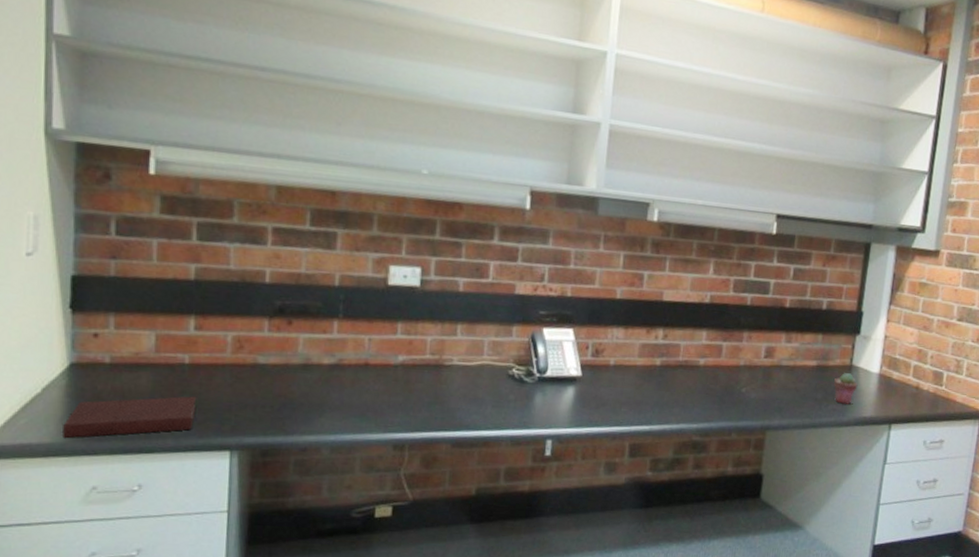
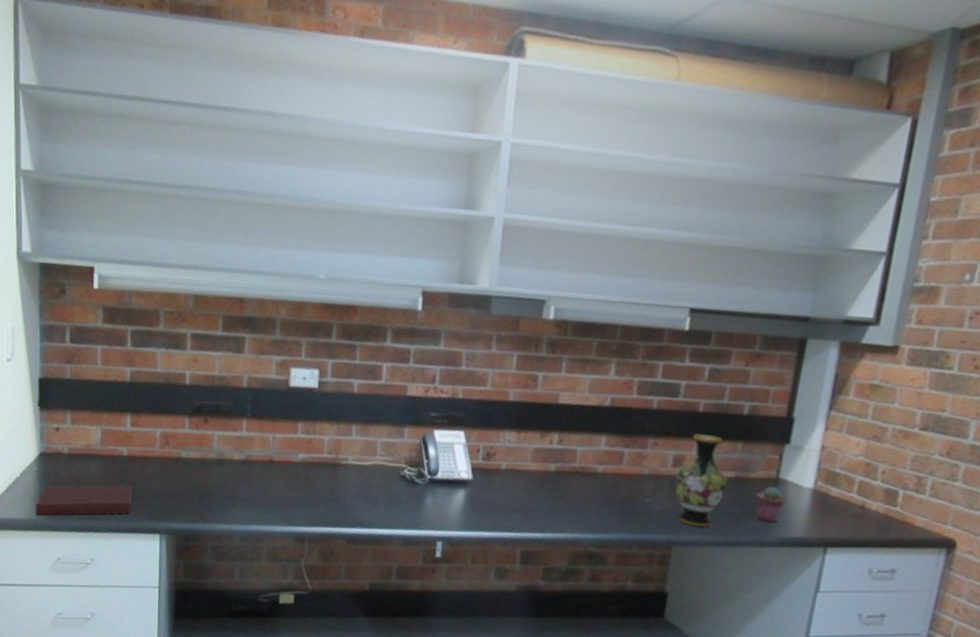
vase: none [767,327,811,411] -> present [674,434,727,527]

